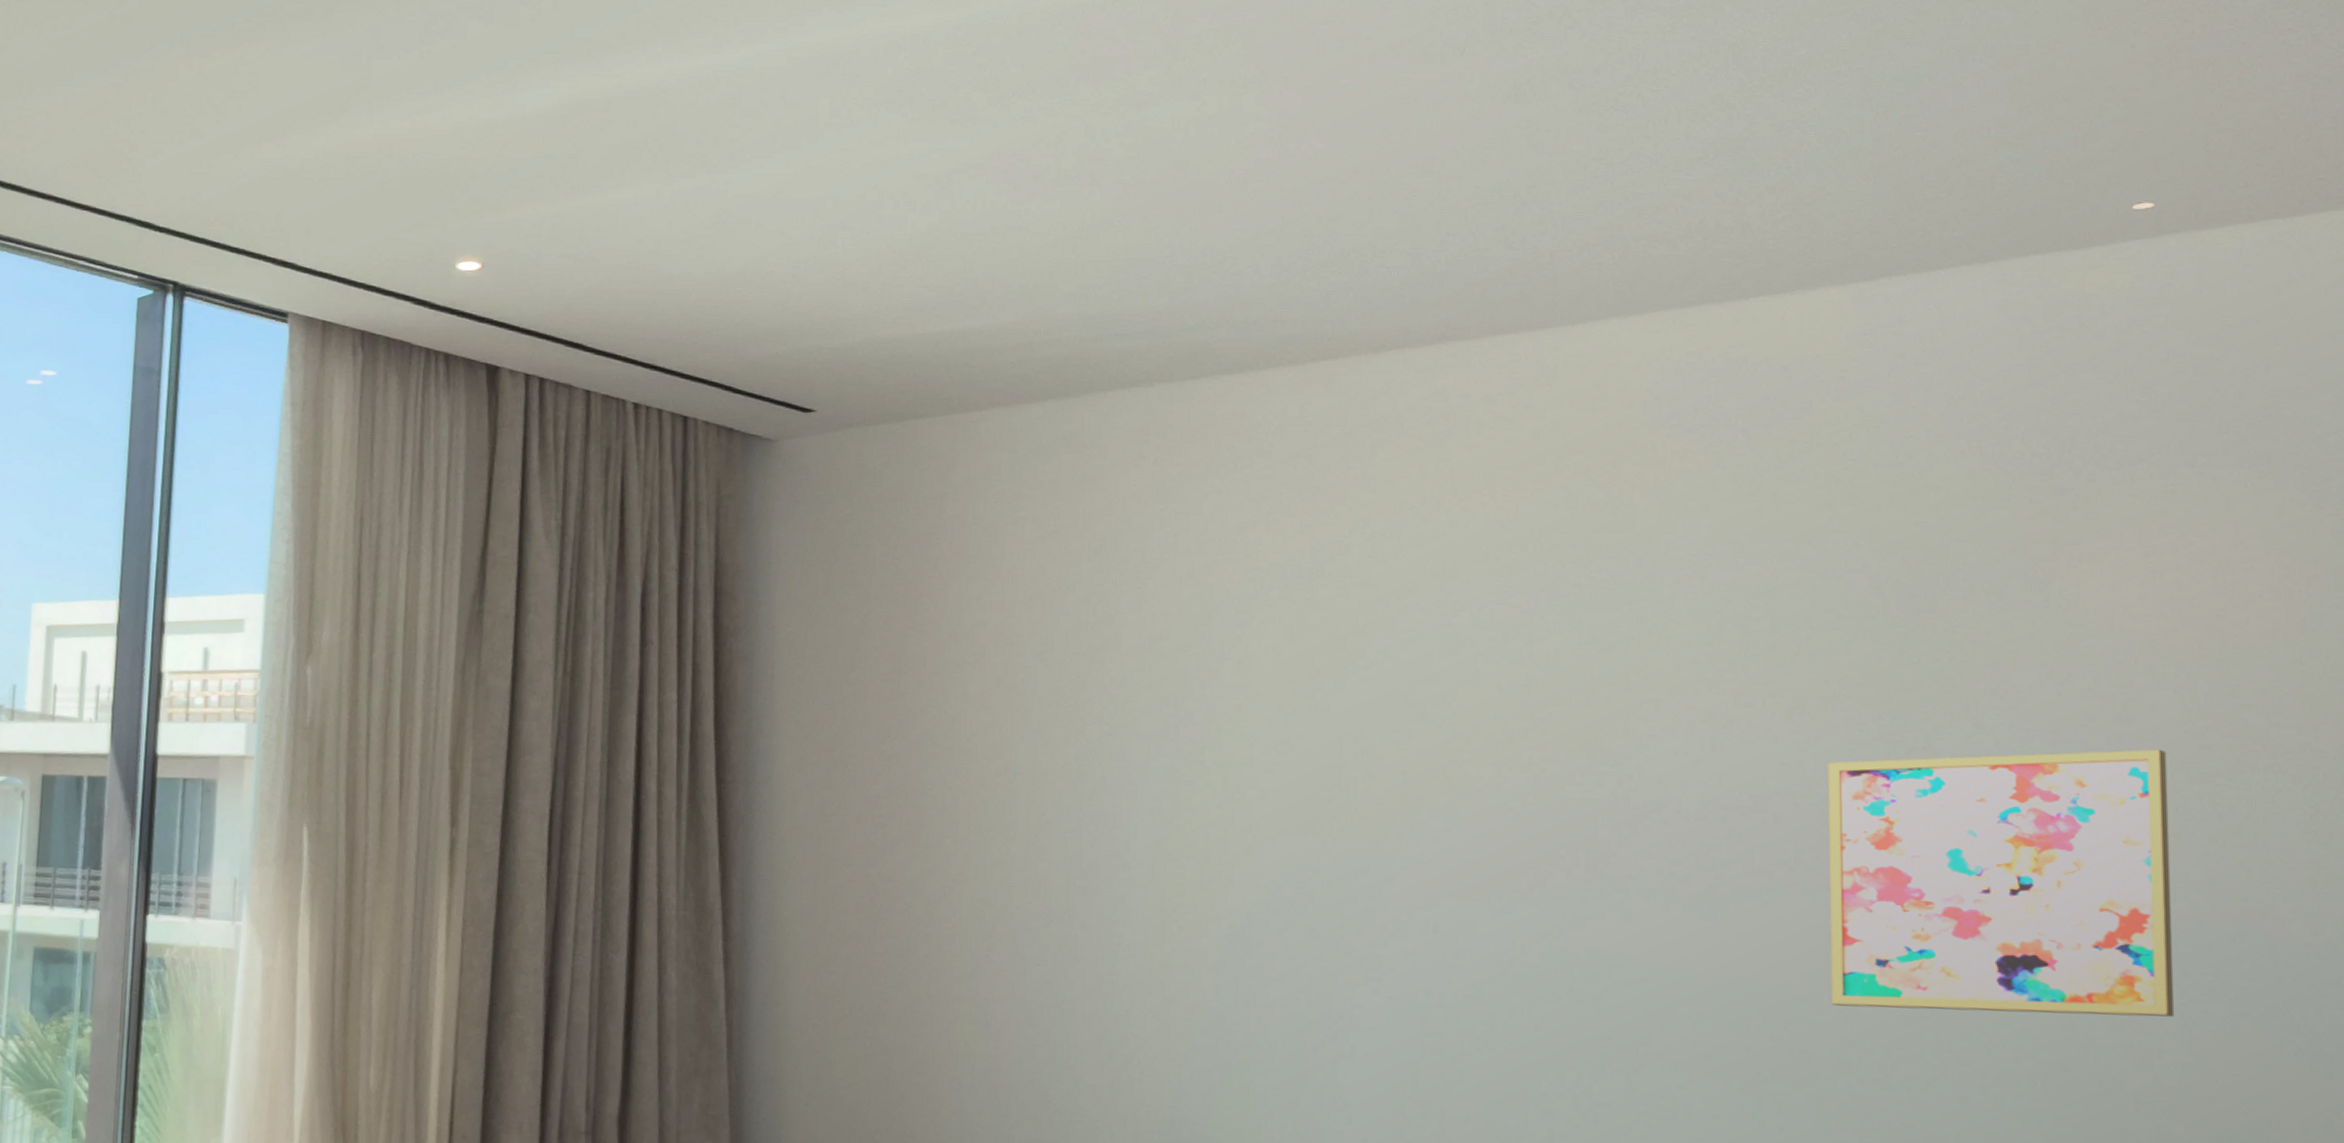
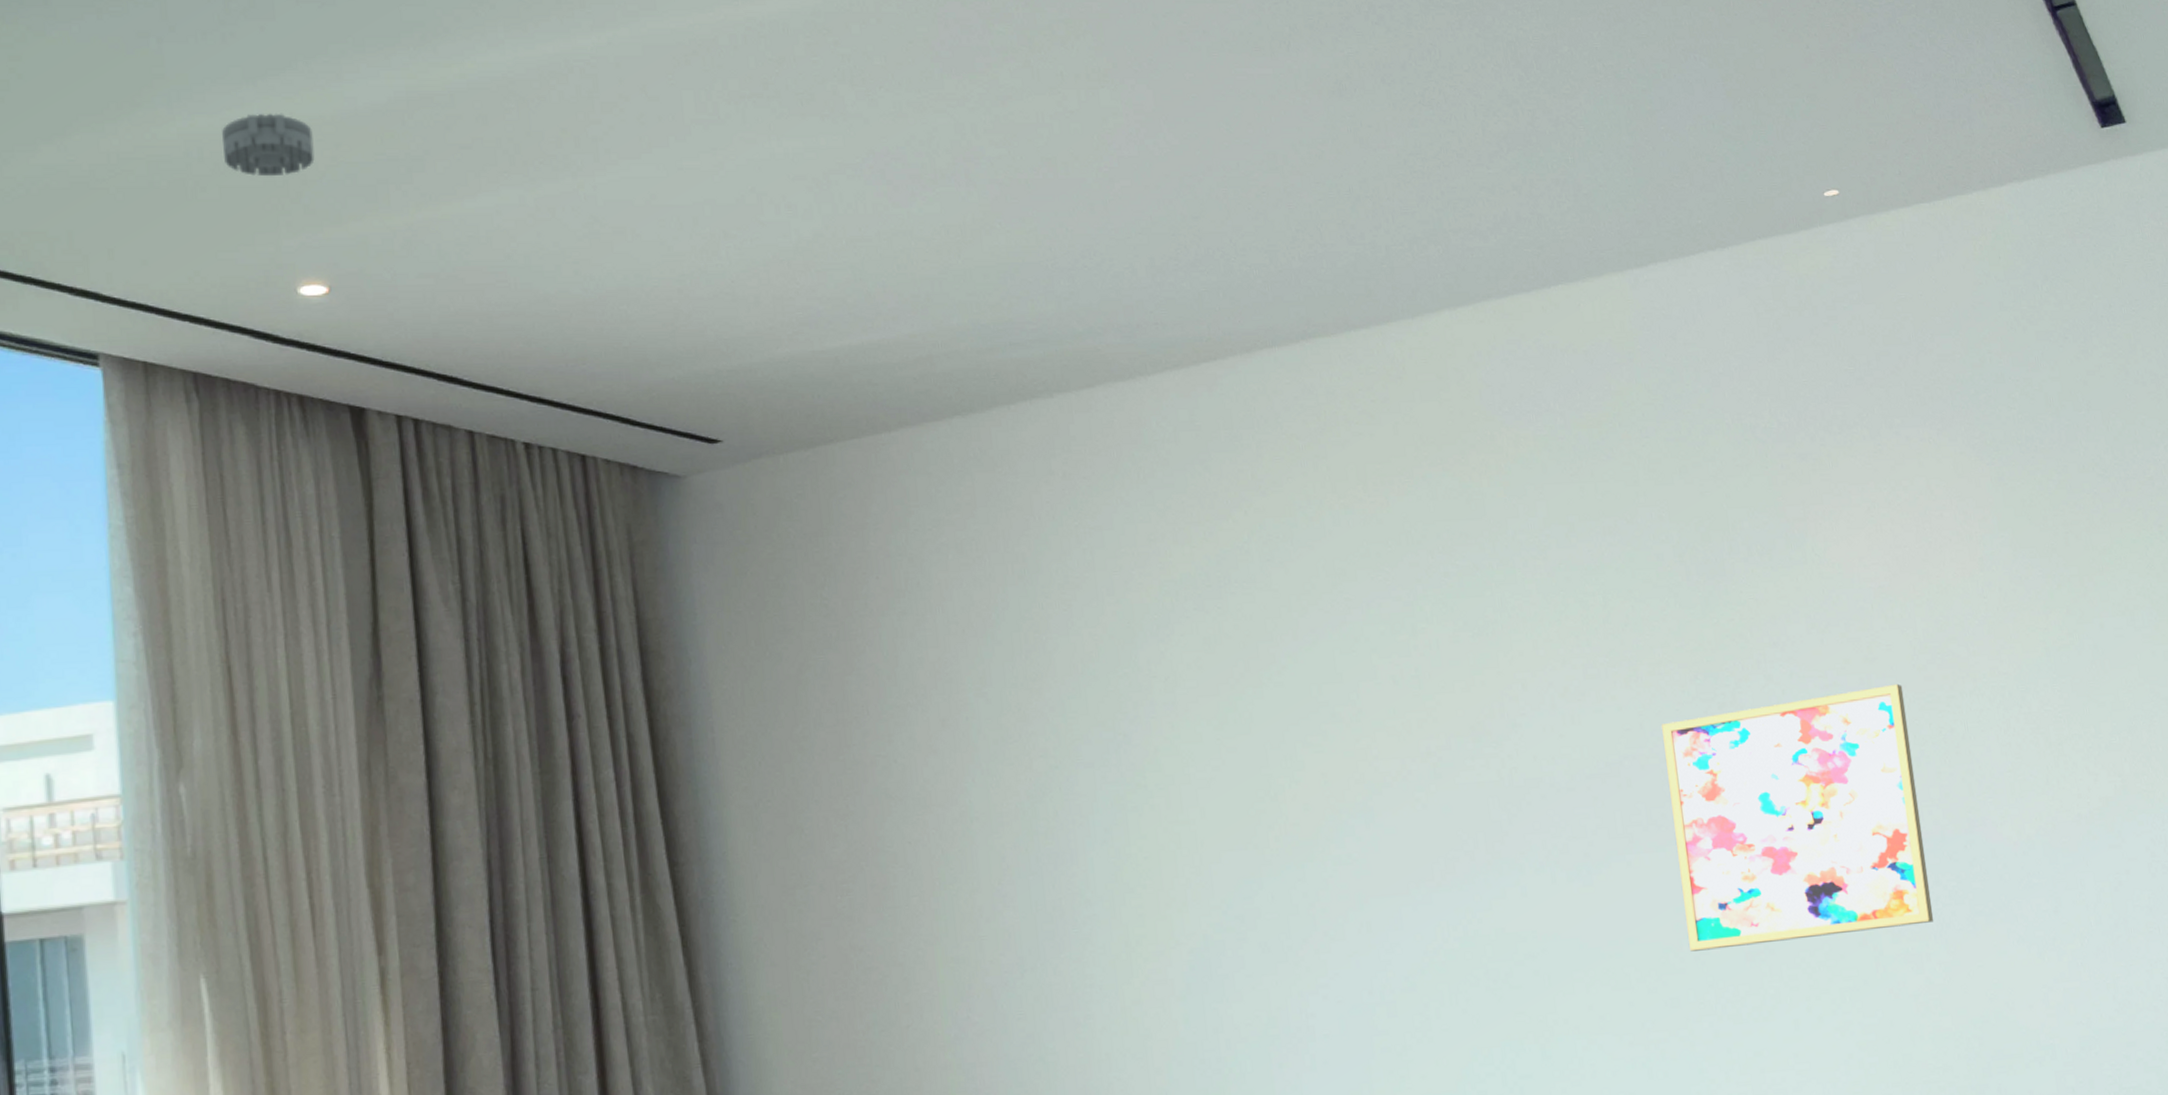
smoke detector: none [409,117,485,171] -> present [221,113,315,177]

